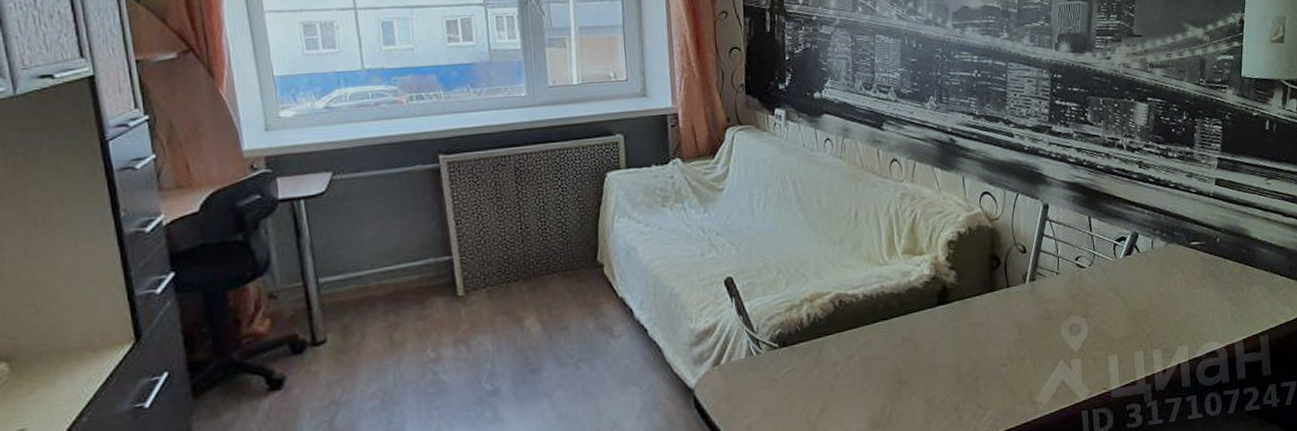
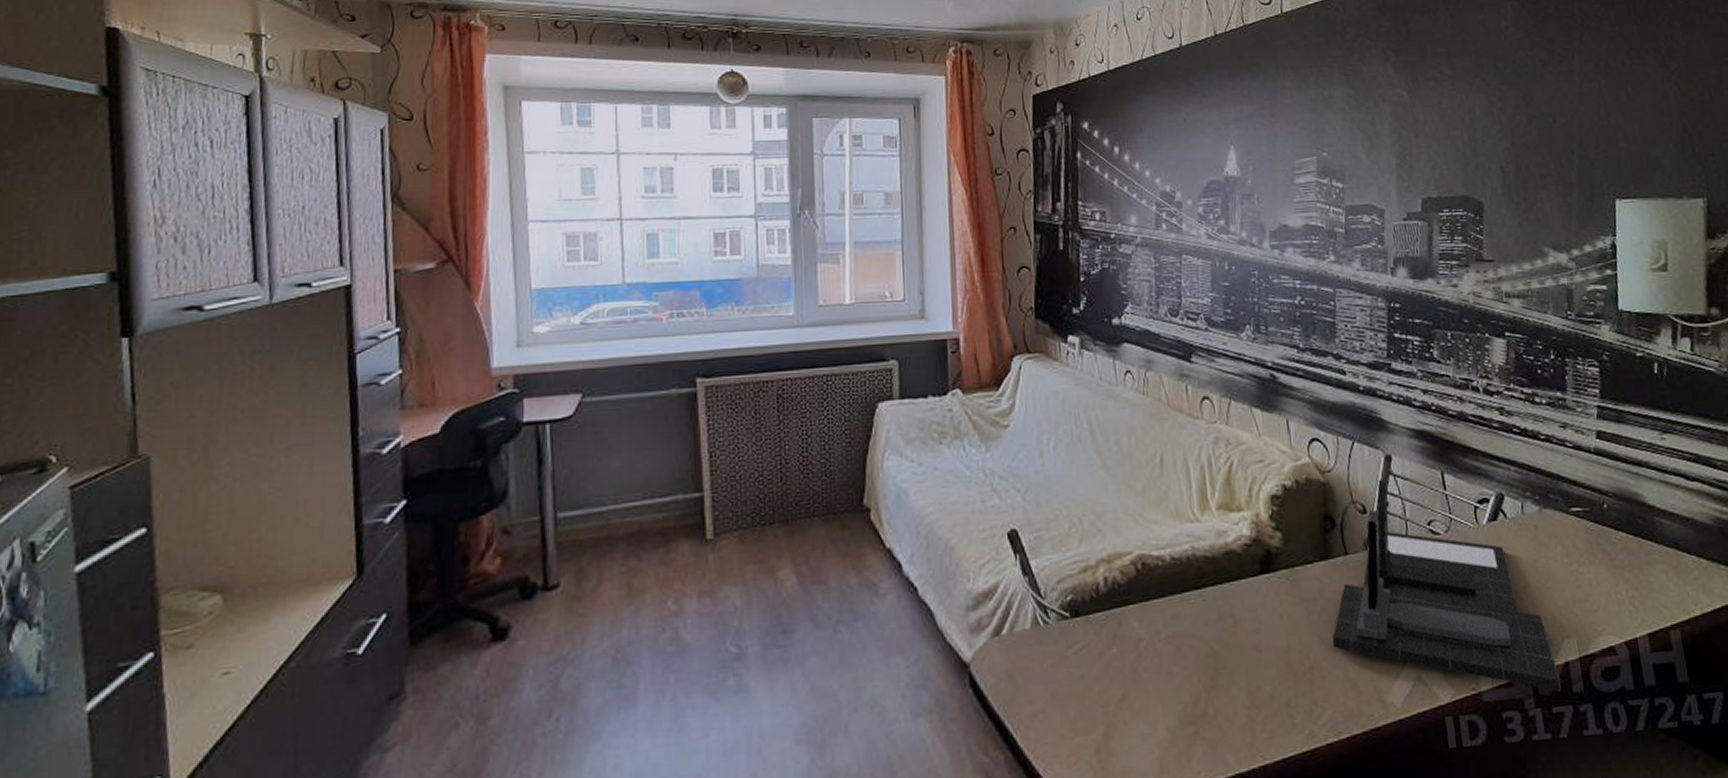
desk organizer: none [994,224,1173,388] -> present [1332,479,1561,693]

